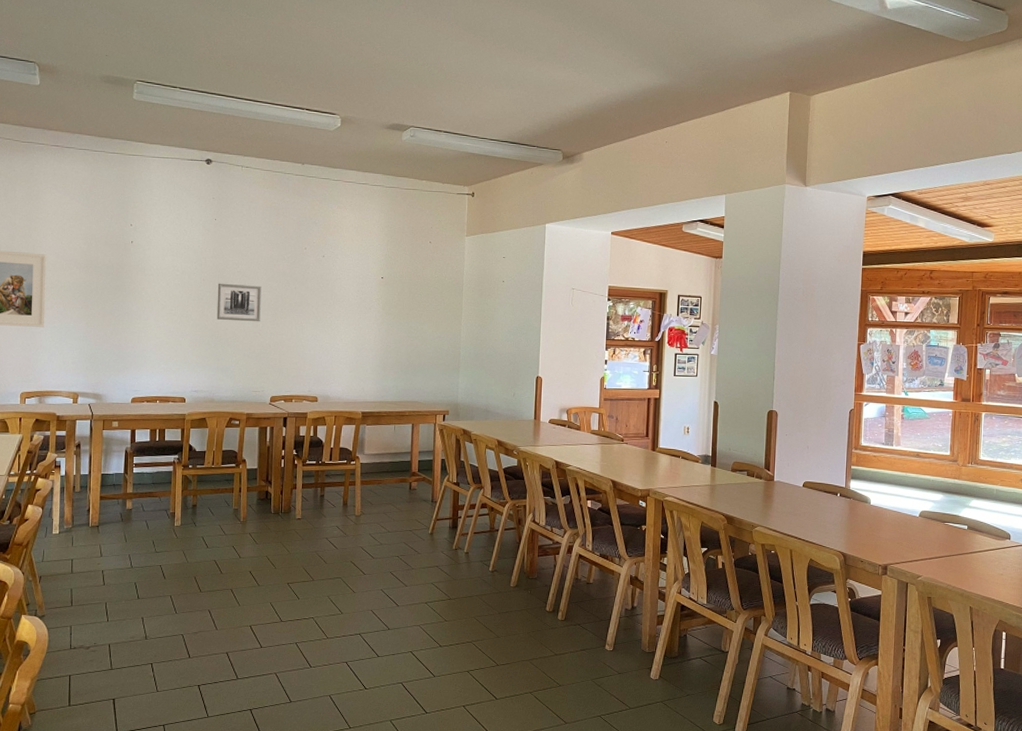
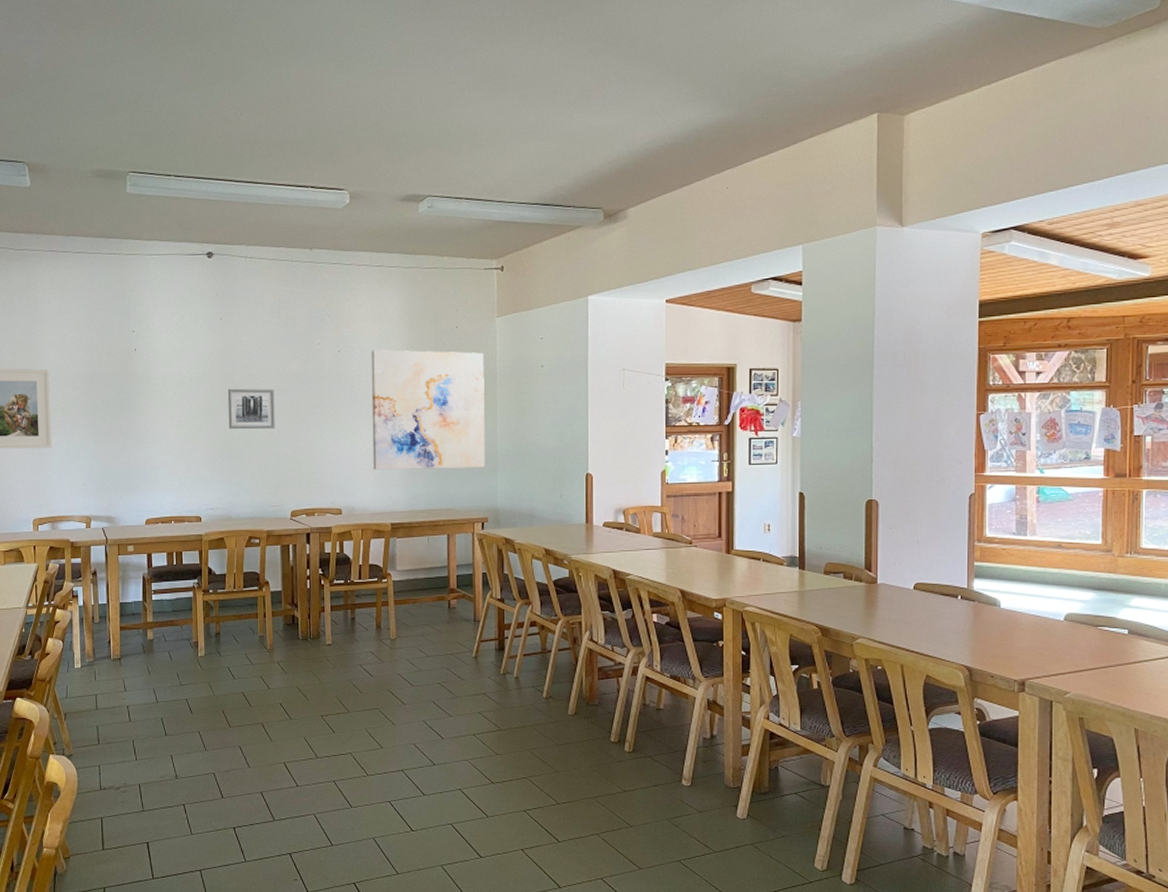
wall art: none [349,257,453,367] -> present [371,349,486,471]

